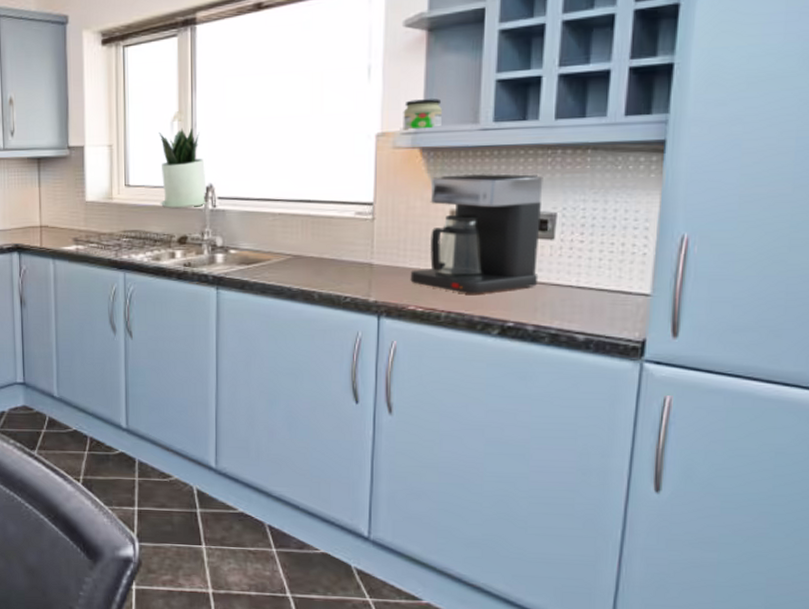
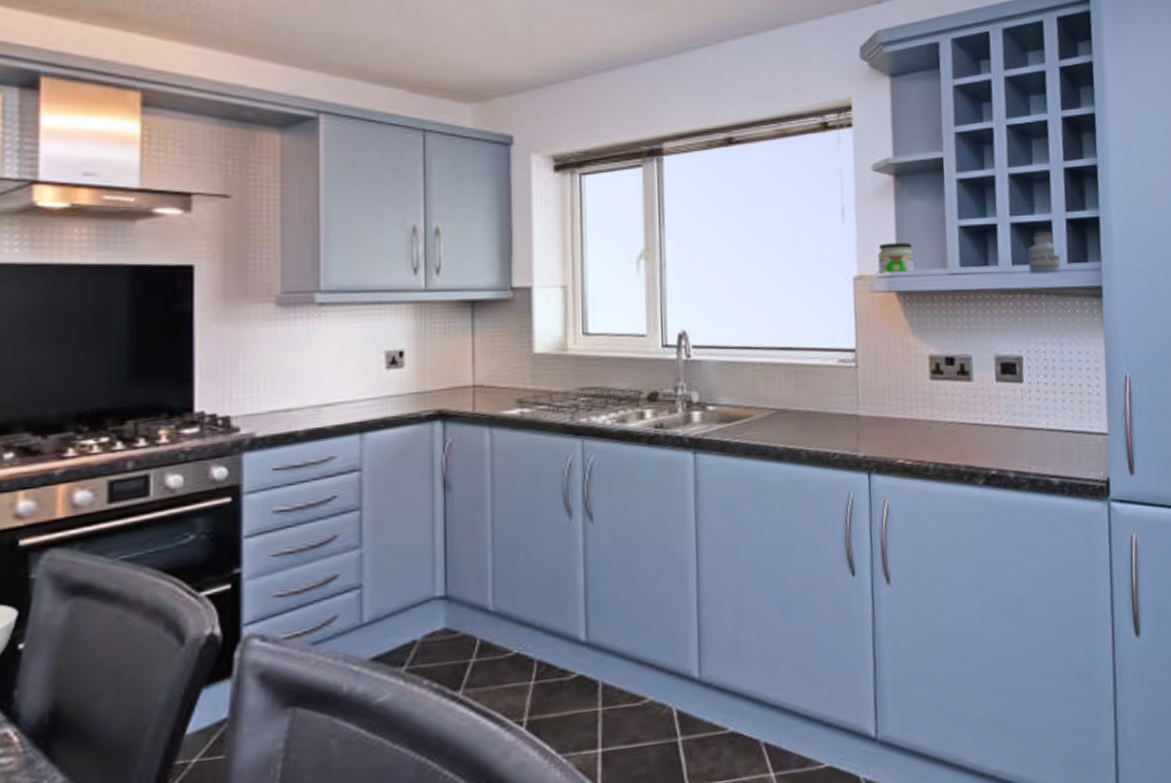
planter: present [159,128,208,209] -> none [622,267,681,361]
coffee maker: present [410,174,543,294] -> none [897,318,1014,443]
jar: none [574,82,617,129] -> present [1026,231,1060,275]

